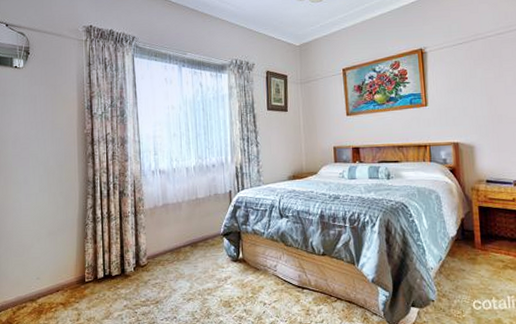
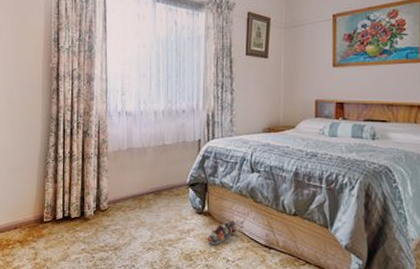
shoe: none [243,266,271,289] -> present [207,221,237,244]

